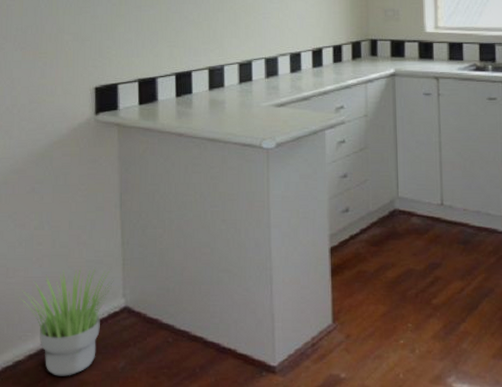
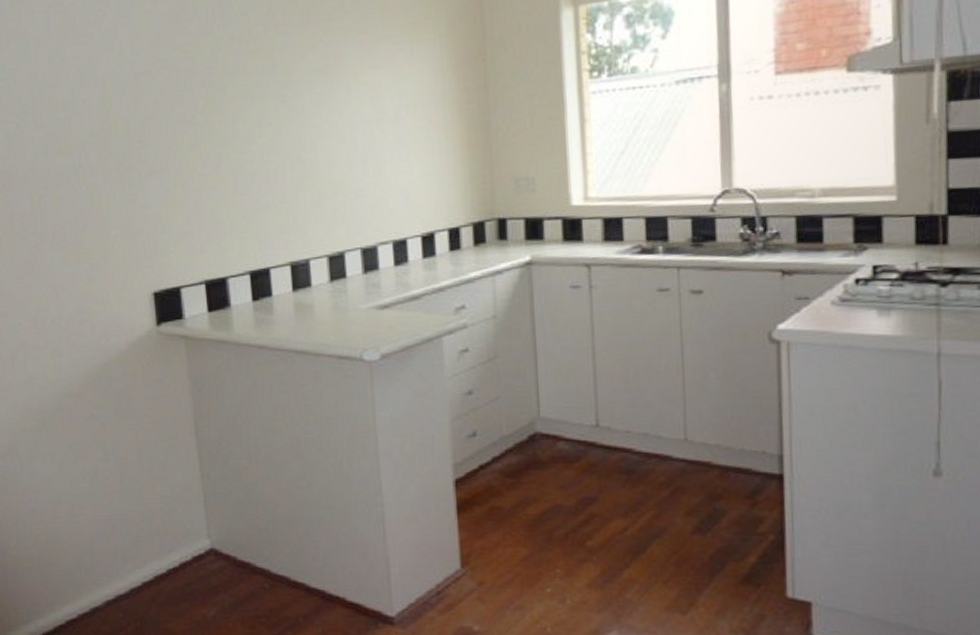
potted plant: present [18,267,114,376] -> none [87,504,196,625]

